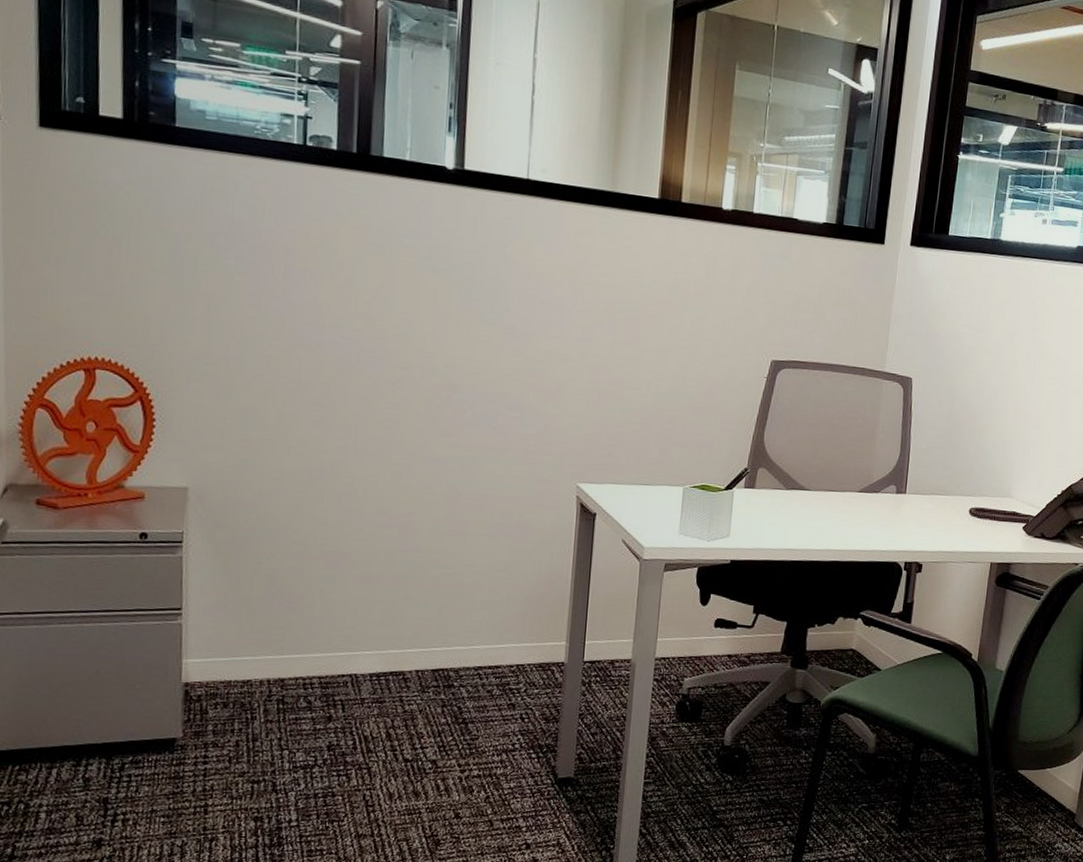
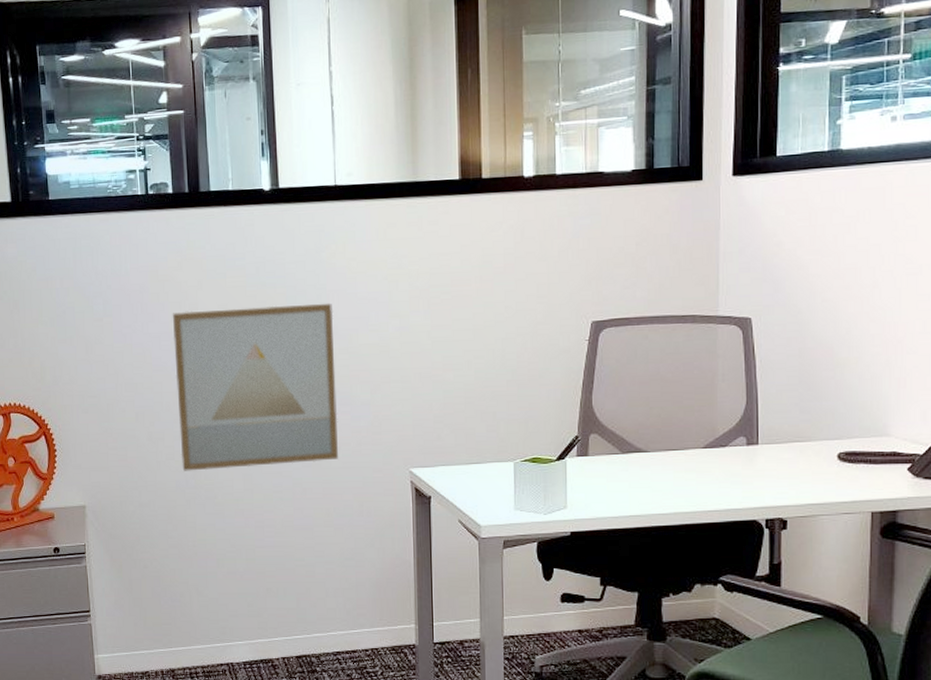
wall art: none [317,283,512,466] -> present [172,303,338,471]

